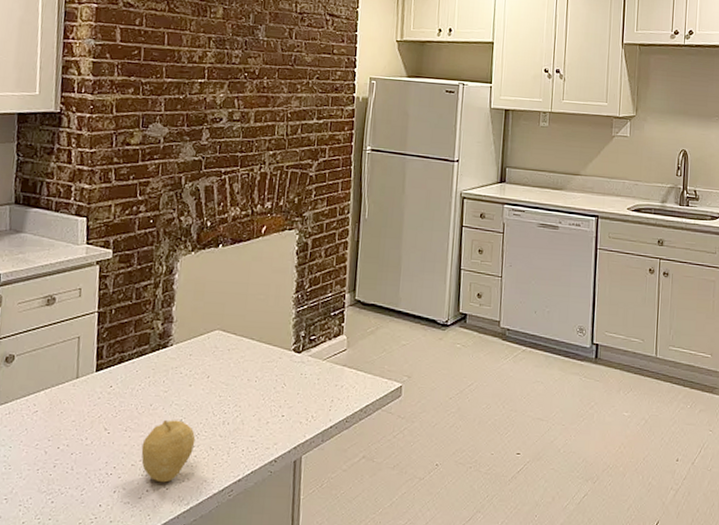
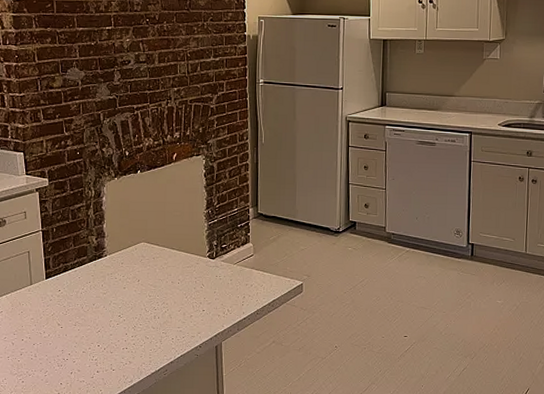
fruit: present [141,419,196,483] -> none [89,316,133,365]

